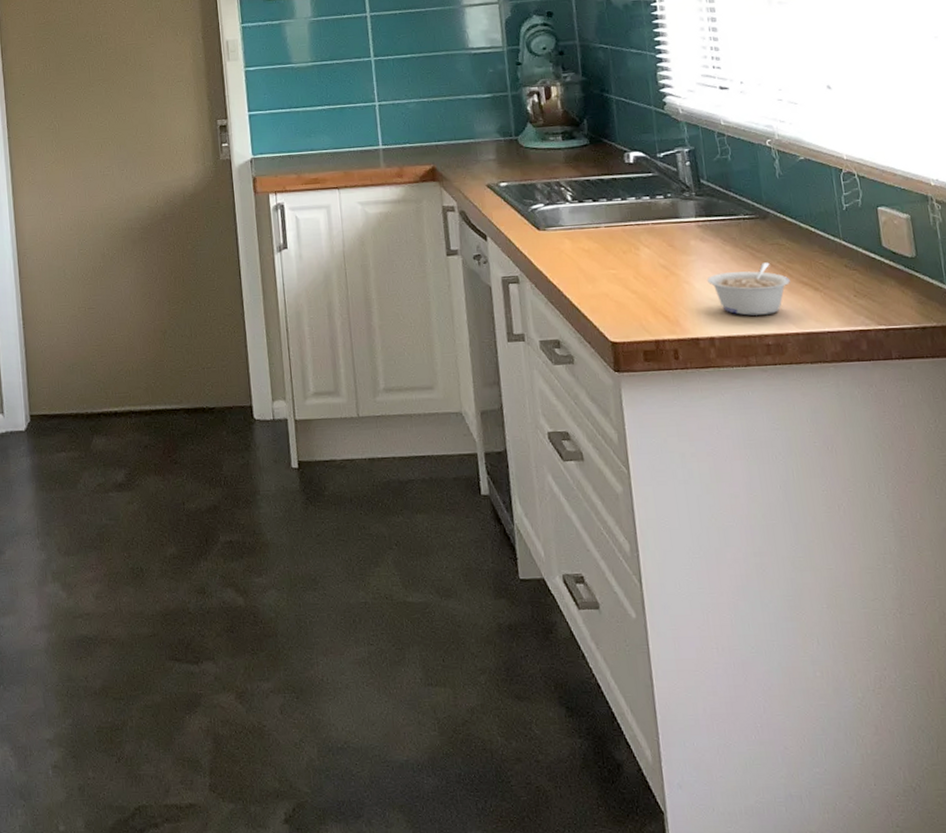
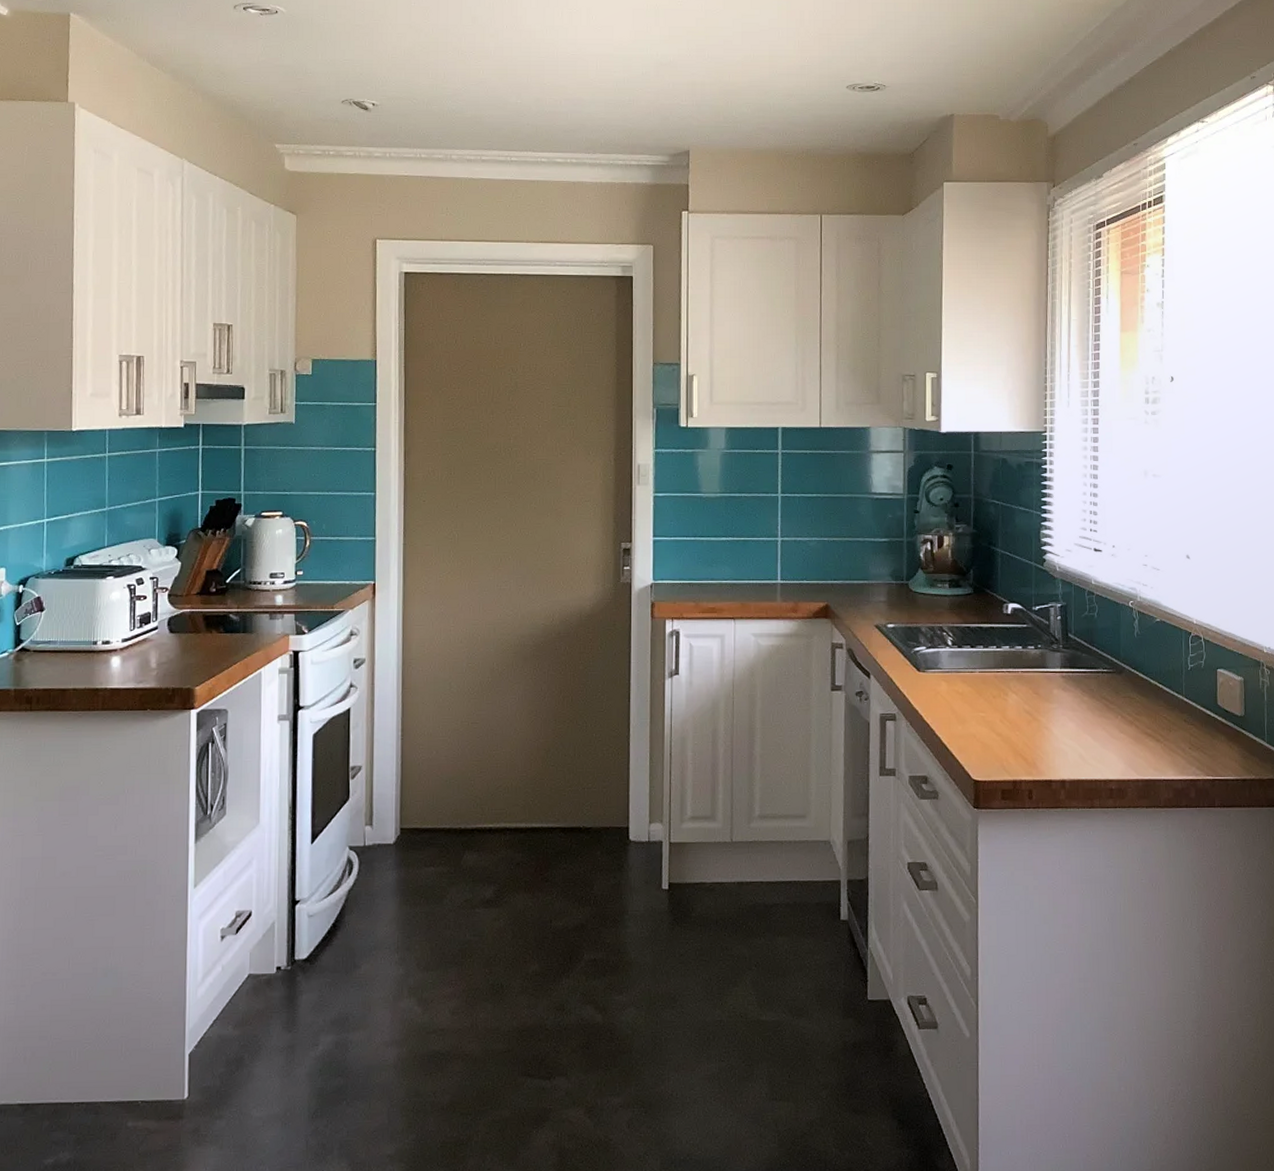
legume: present [706,262,790,316] -> none [1064,713,1136,762]

